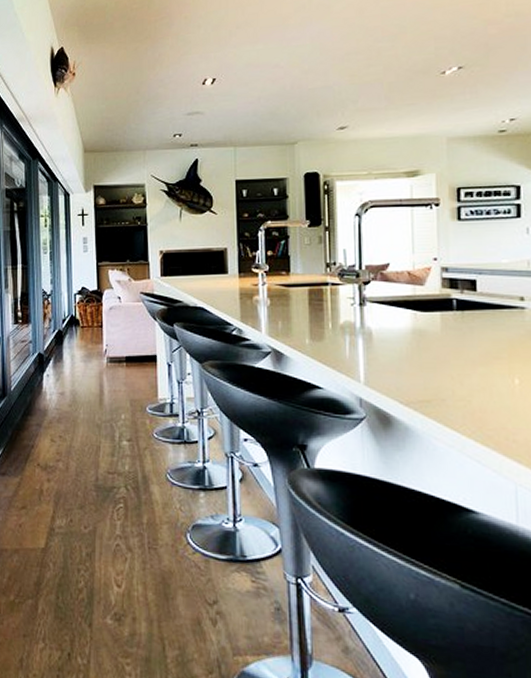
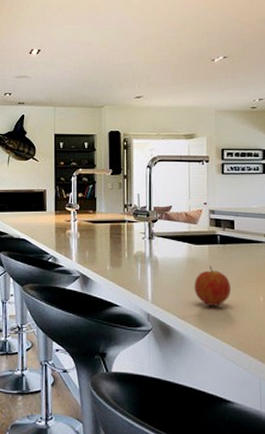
fruit: none [421,338,474,390] -> present [194,265,232,306]

